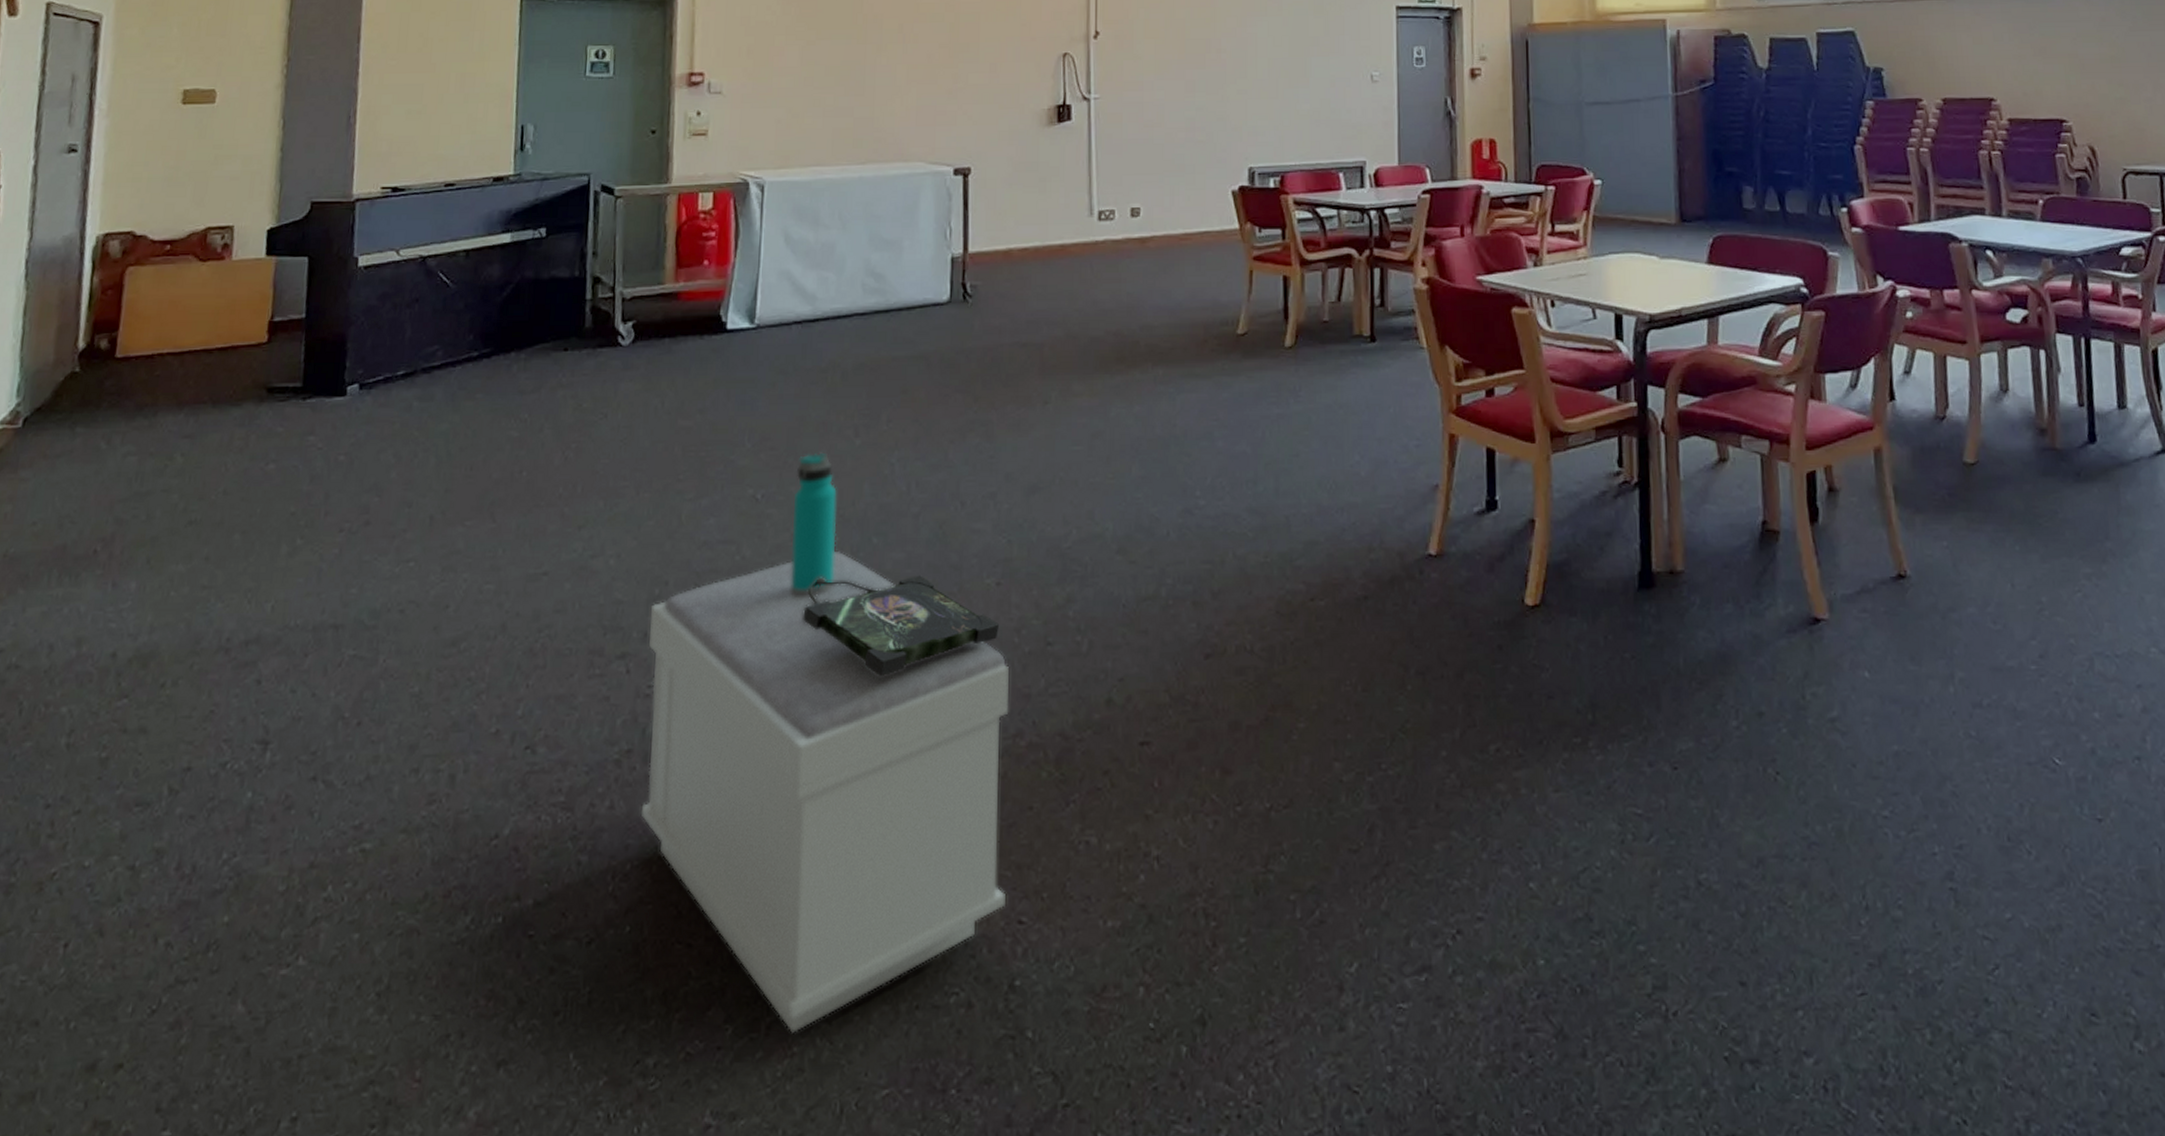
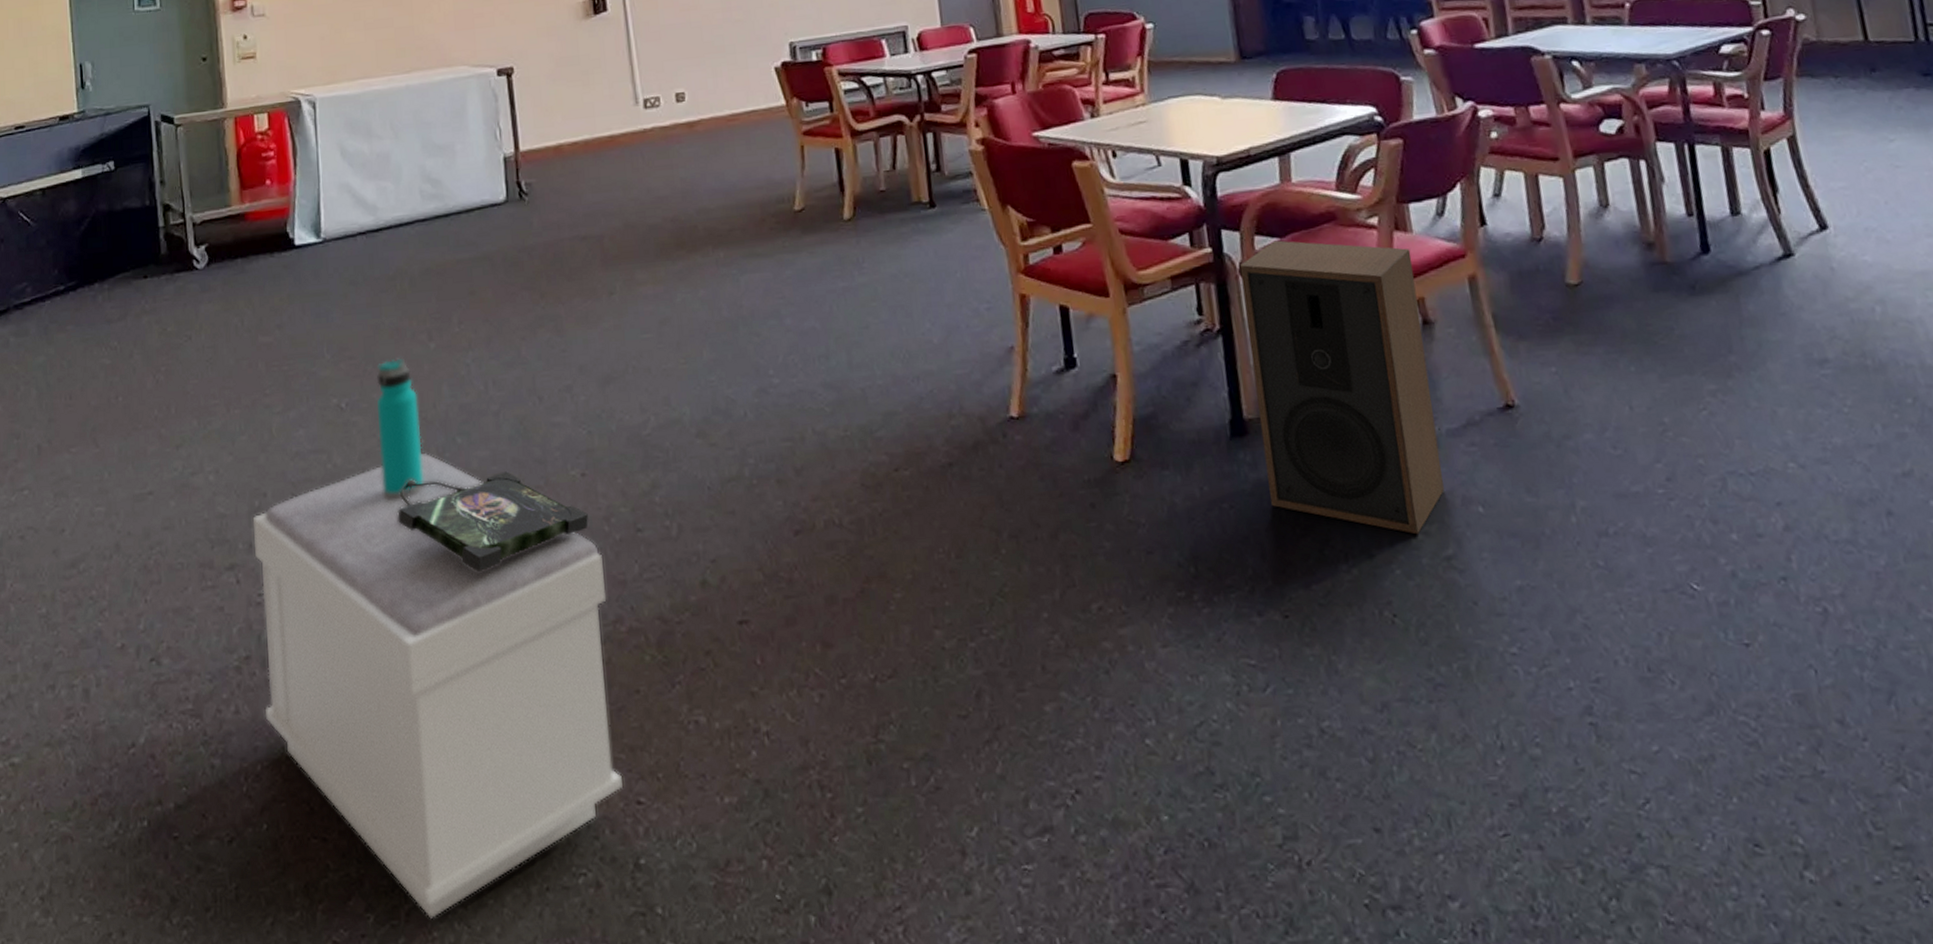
speaker: none [1661,400,1835,695] -> present [1239,240,1444,535]

